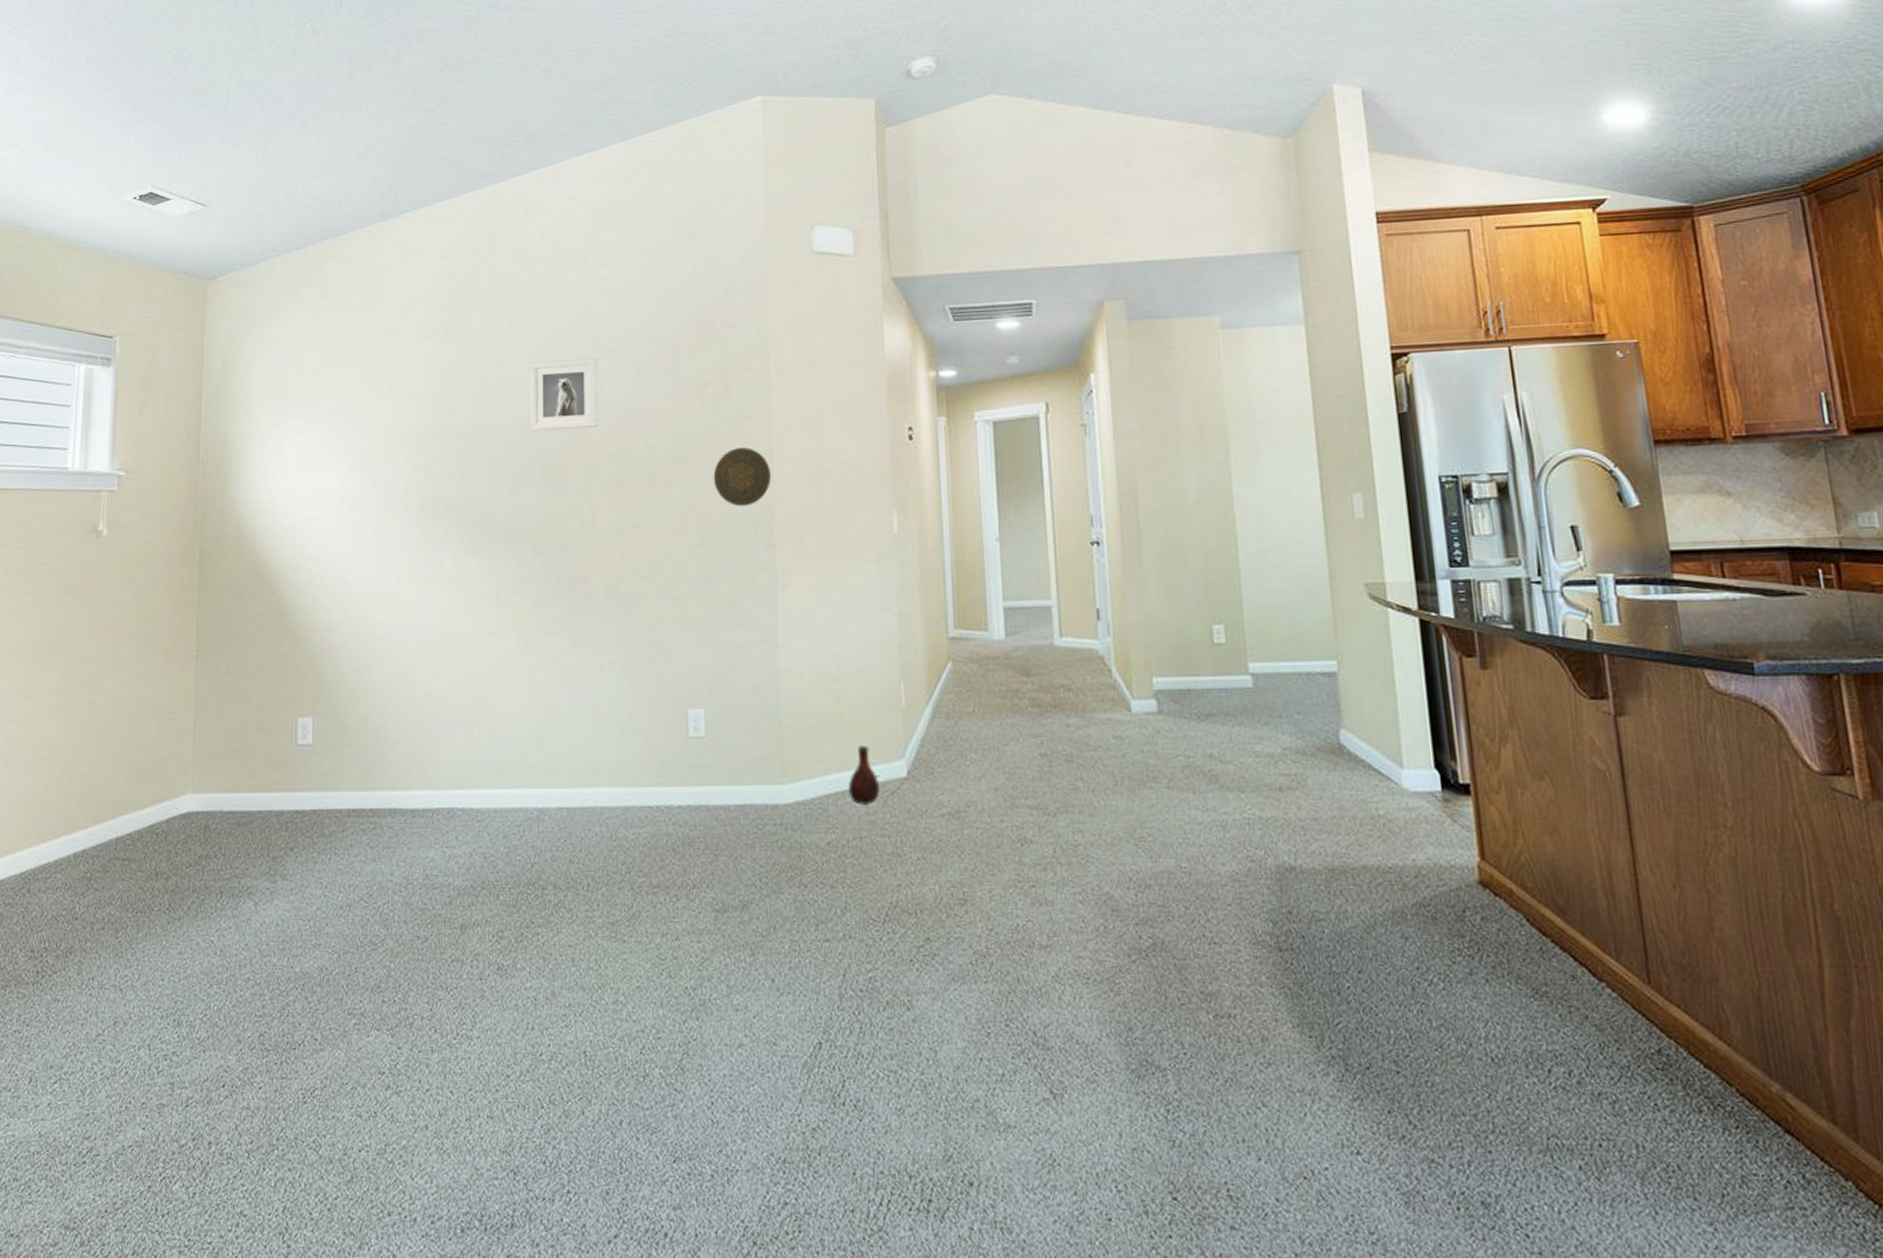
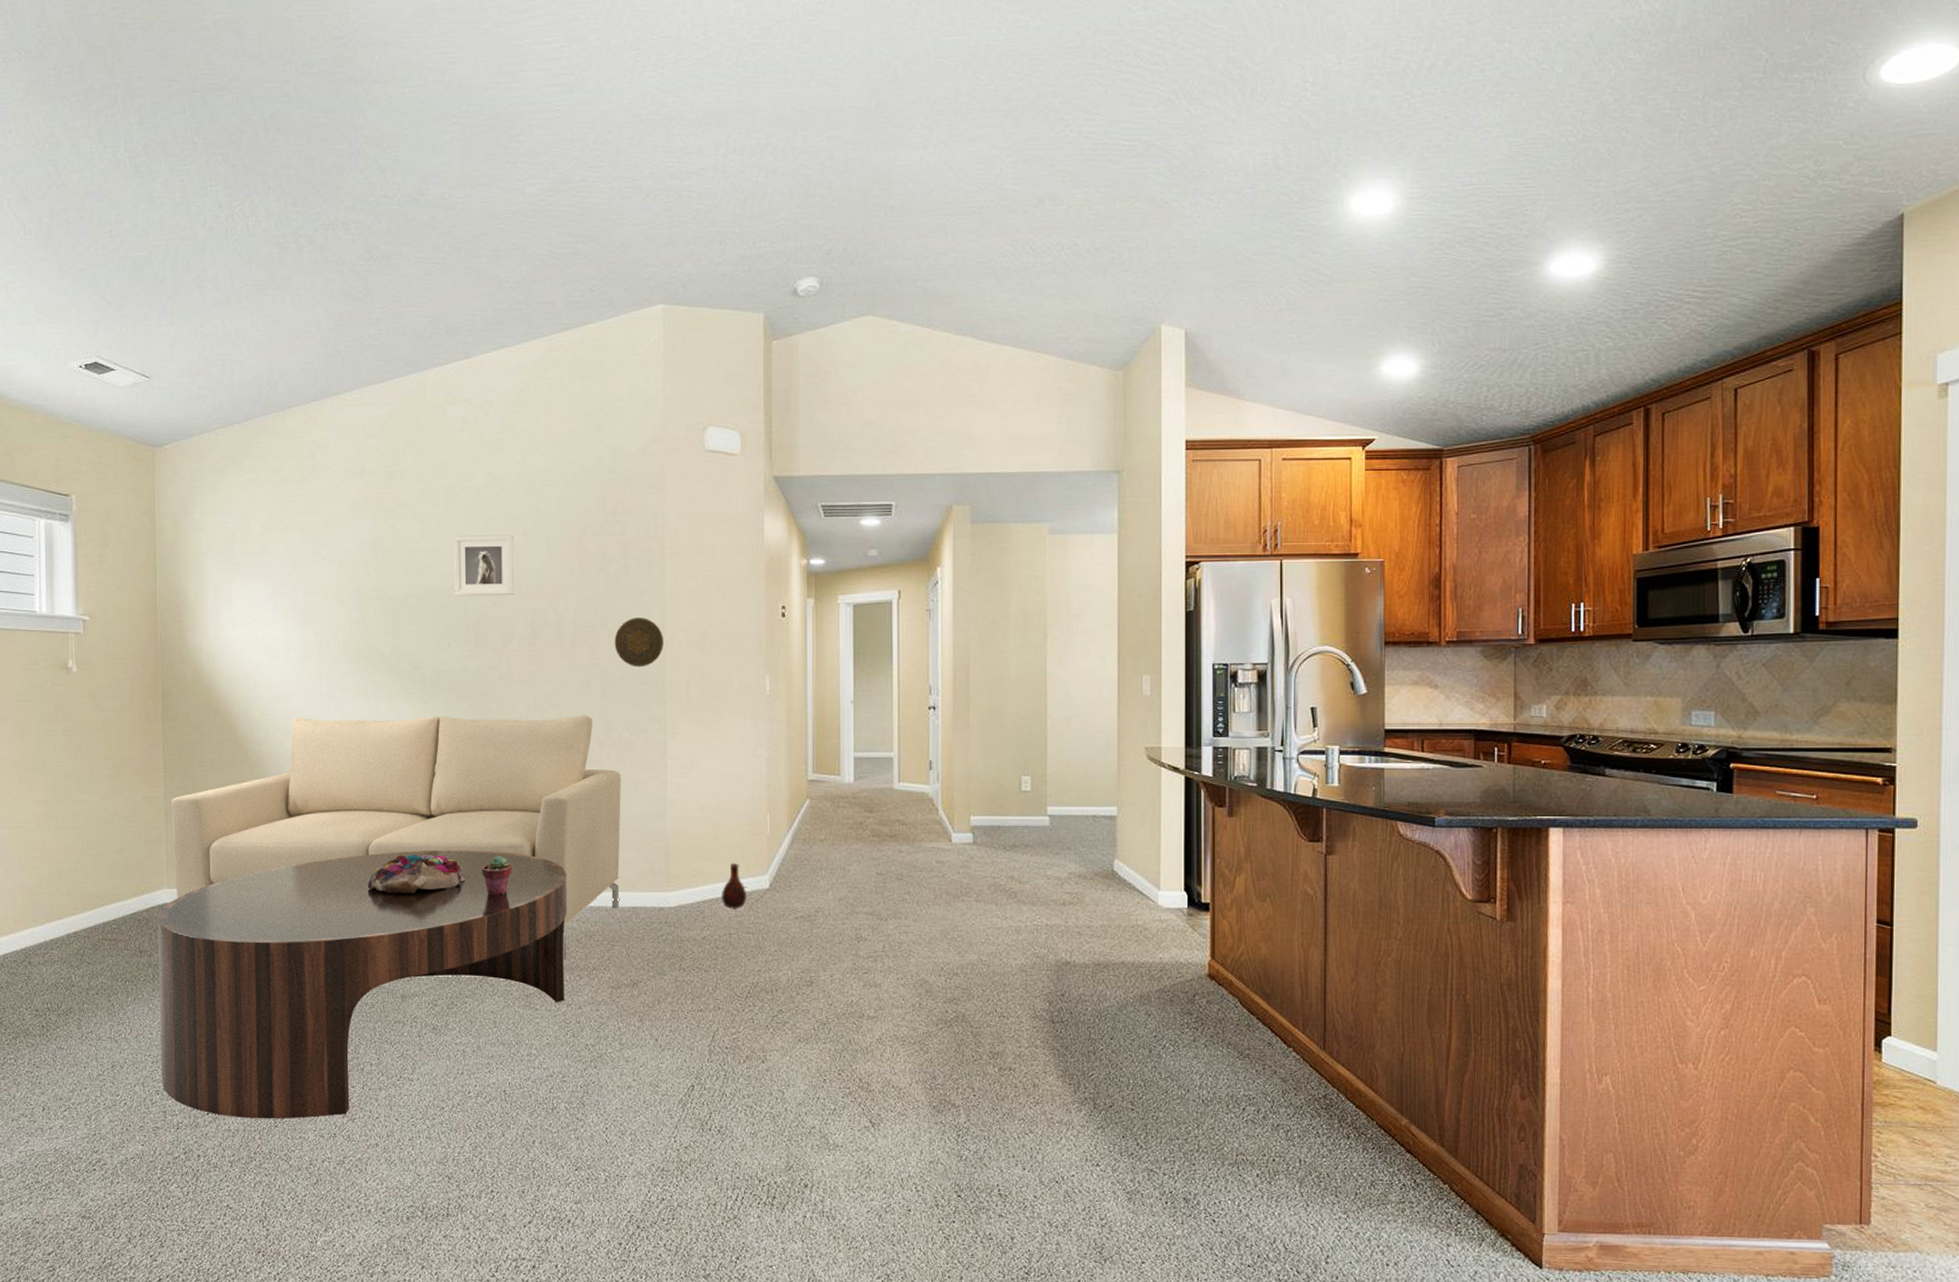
coffee table: none [170,736,662,1093] -> present [157,850,568,1119]
sofa: none [201,566,724,876] -> present [171,715,621,961]
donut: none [423,743,540,793] -> present [367,855,466,893]
potted succulent: none [559,742,595,793] -> present [482,855,513,895]

